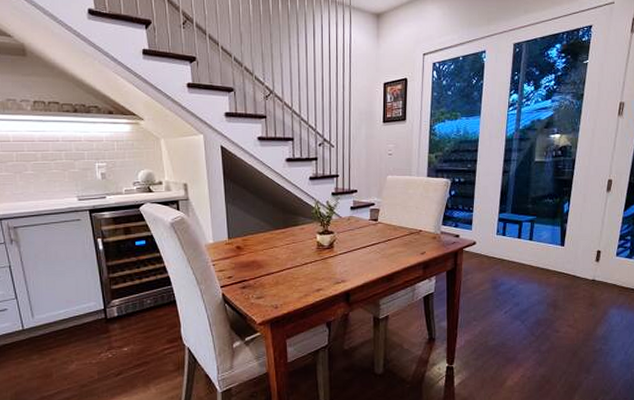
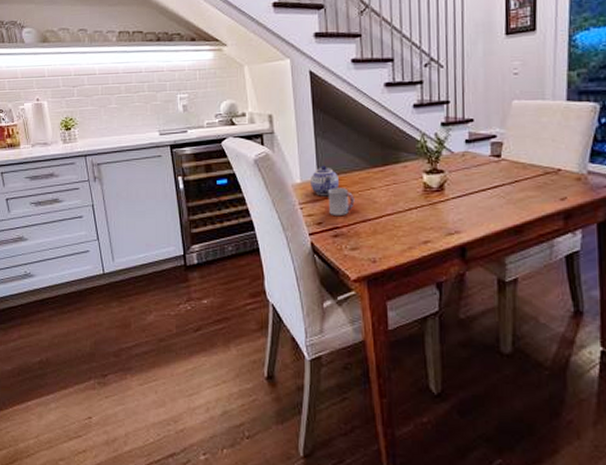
teapot: none [222,228,246,254] -> present [311,165,339,196]
cup: none [237,247,260,270] -> present [327,188,355,215]

